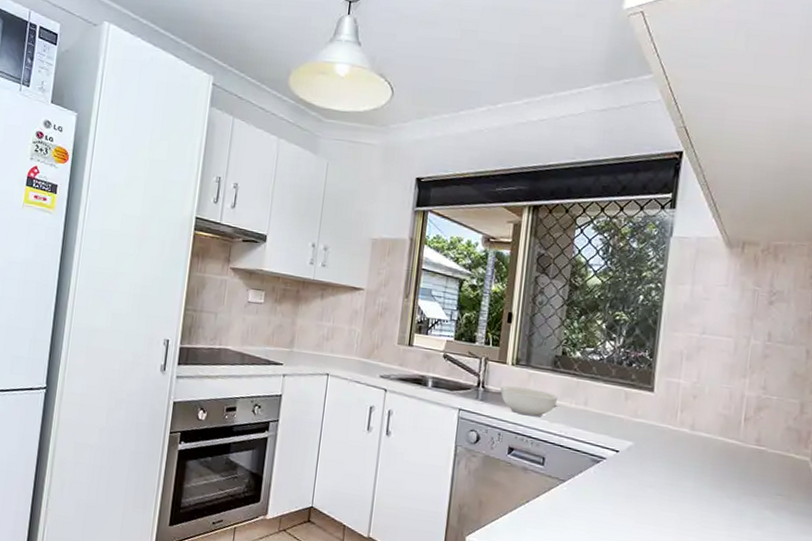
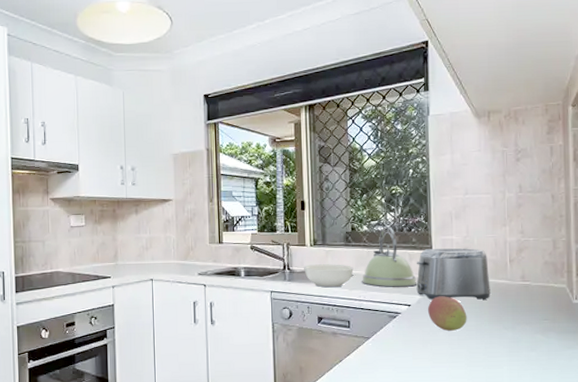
kettle: none [565,355,631,430] -> present [362,225,417,287]
toaster: none [628,389,719,460] -> present [416,248,490,300]
fruit: none [637,446,685,490] -> present [427,296,467,331]

